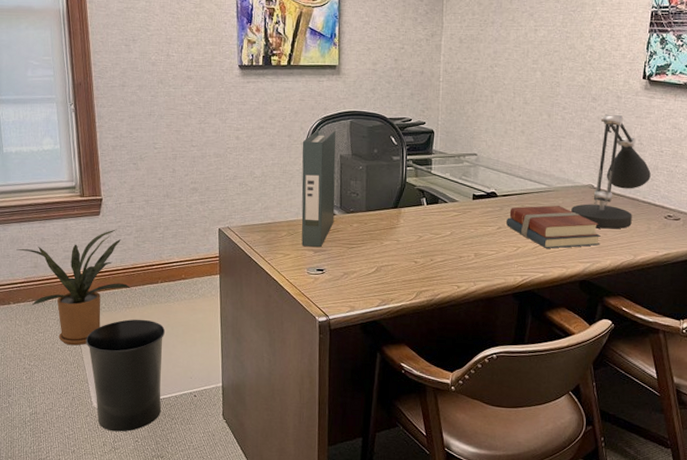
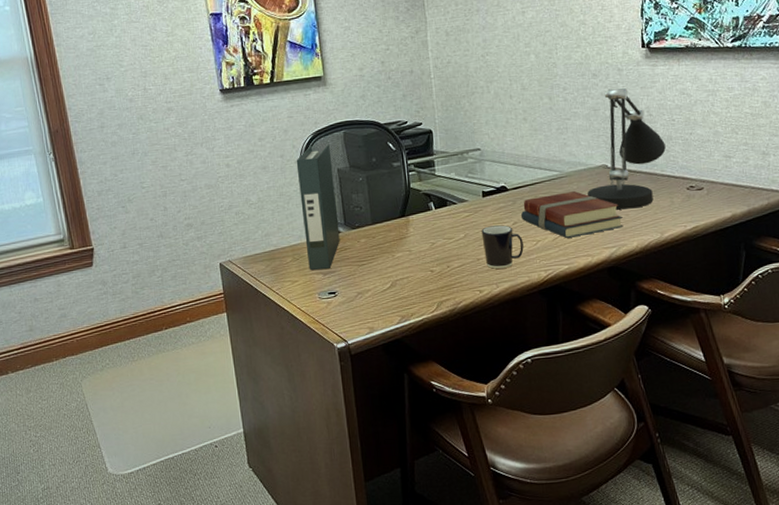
house plant: present [16,229,132,346] -> none [9,278,135,410]
waste bin: present [86,319,165,432] -> none [93,370,181,497]
mug: none [466,227,504,269] -> present [481,225,524,270]

